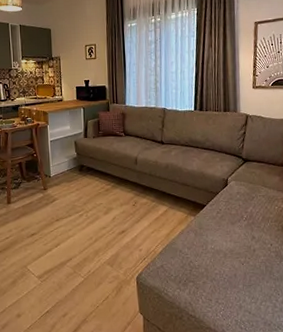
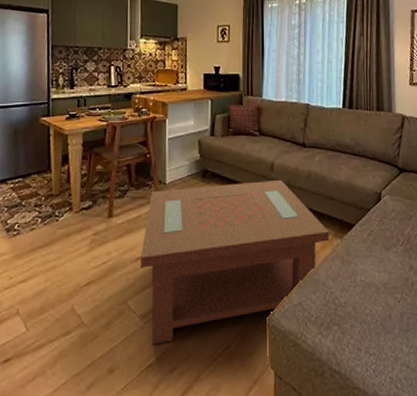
coffee table: none [35,171,185,297] -> present [140,179,330,345]

